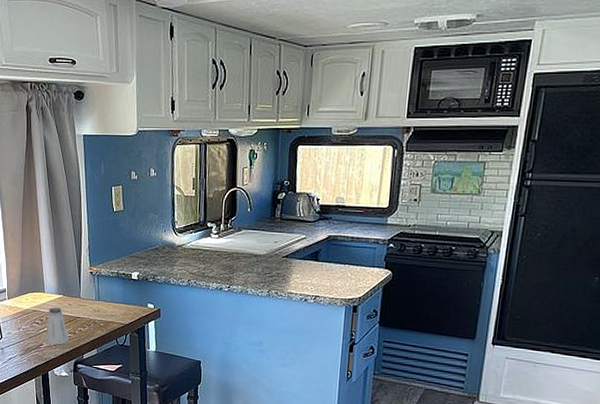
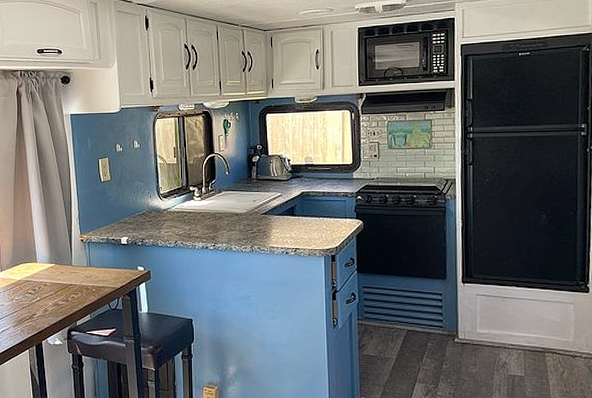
saltshaker: present [45,307,70,345] -> none [38,276,63,314]

